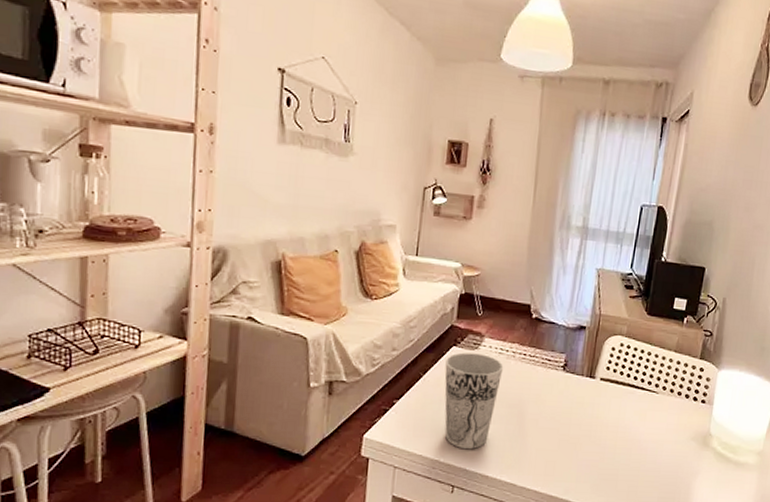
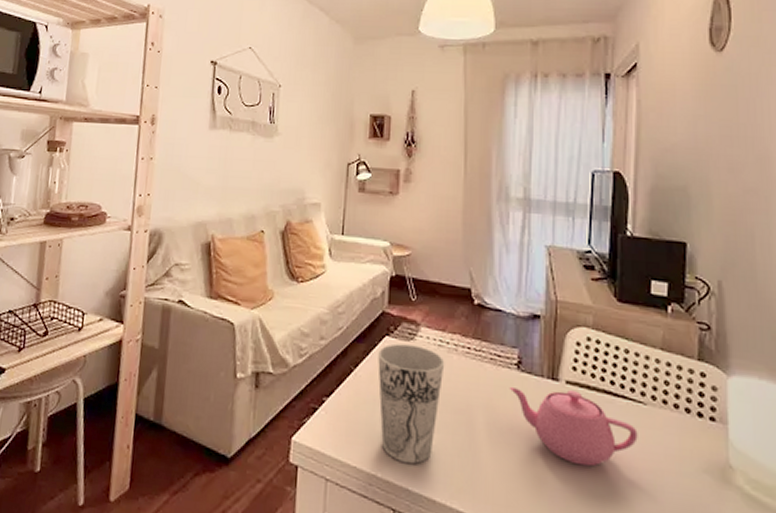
teapot: none [555,384,650,442] -> present [509,386,638,467]

